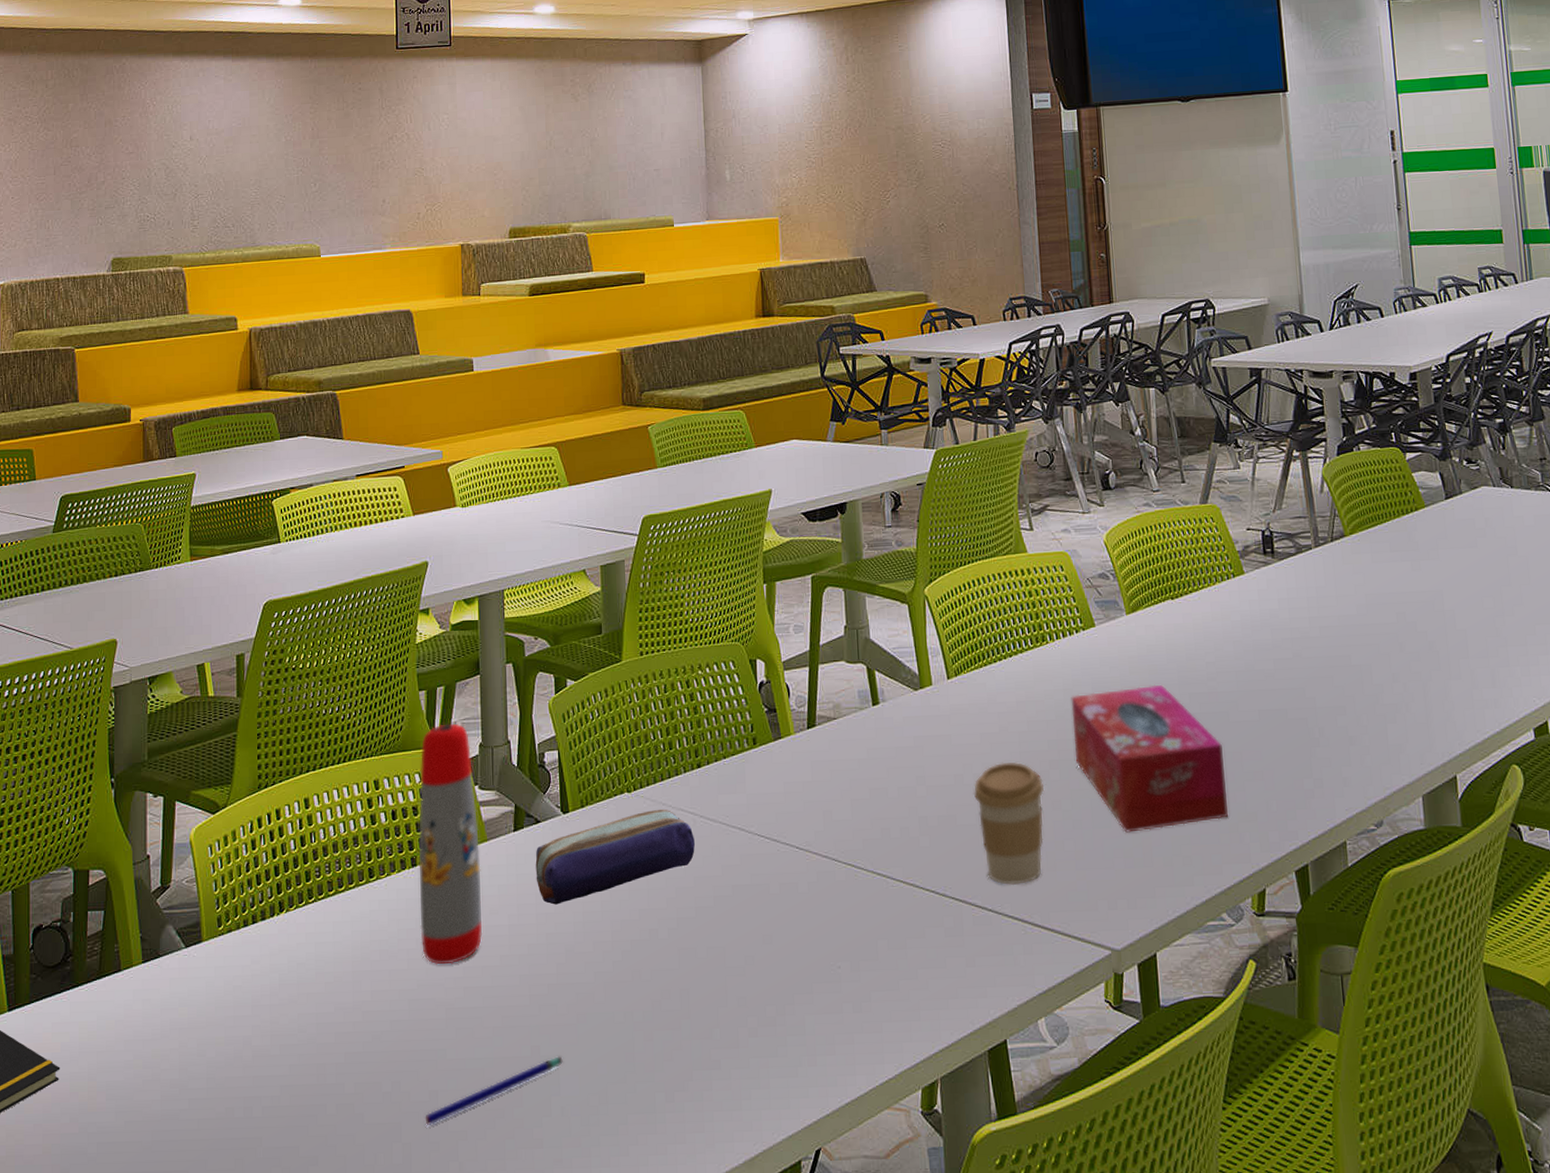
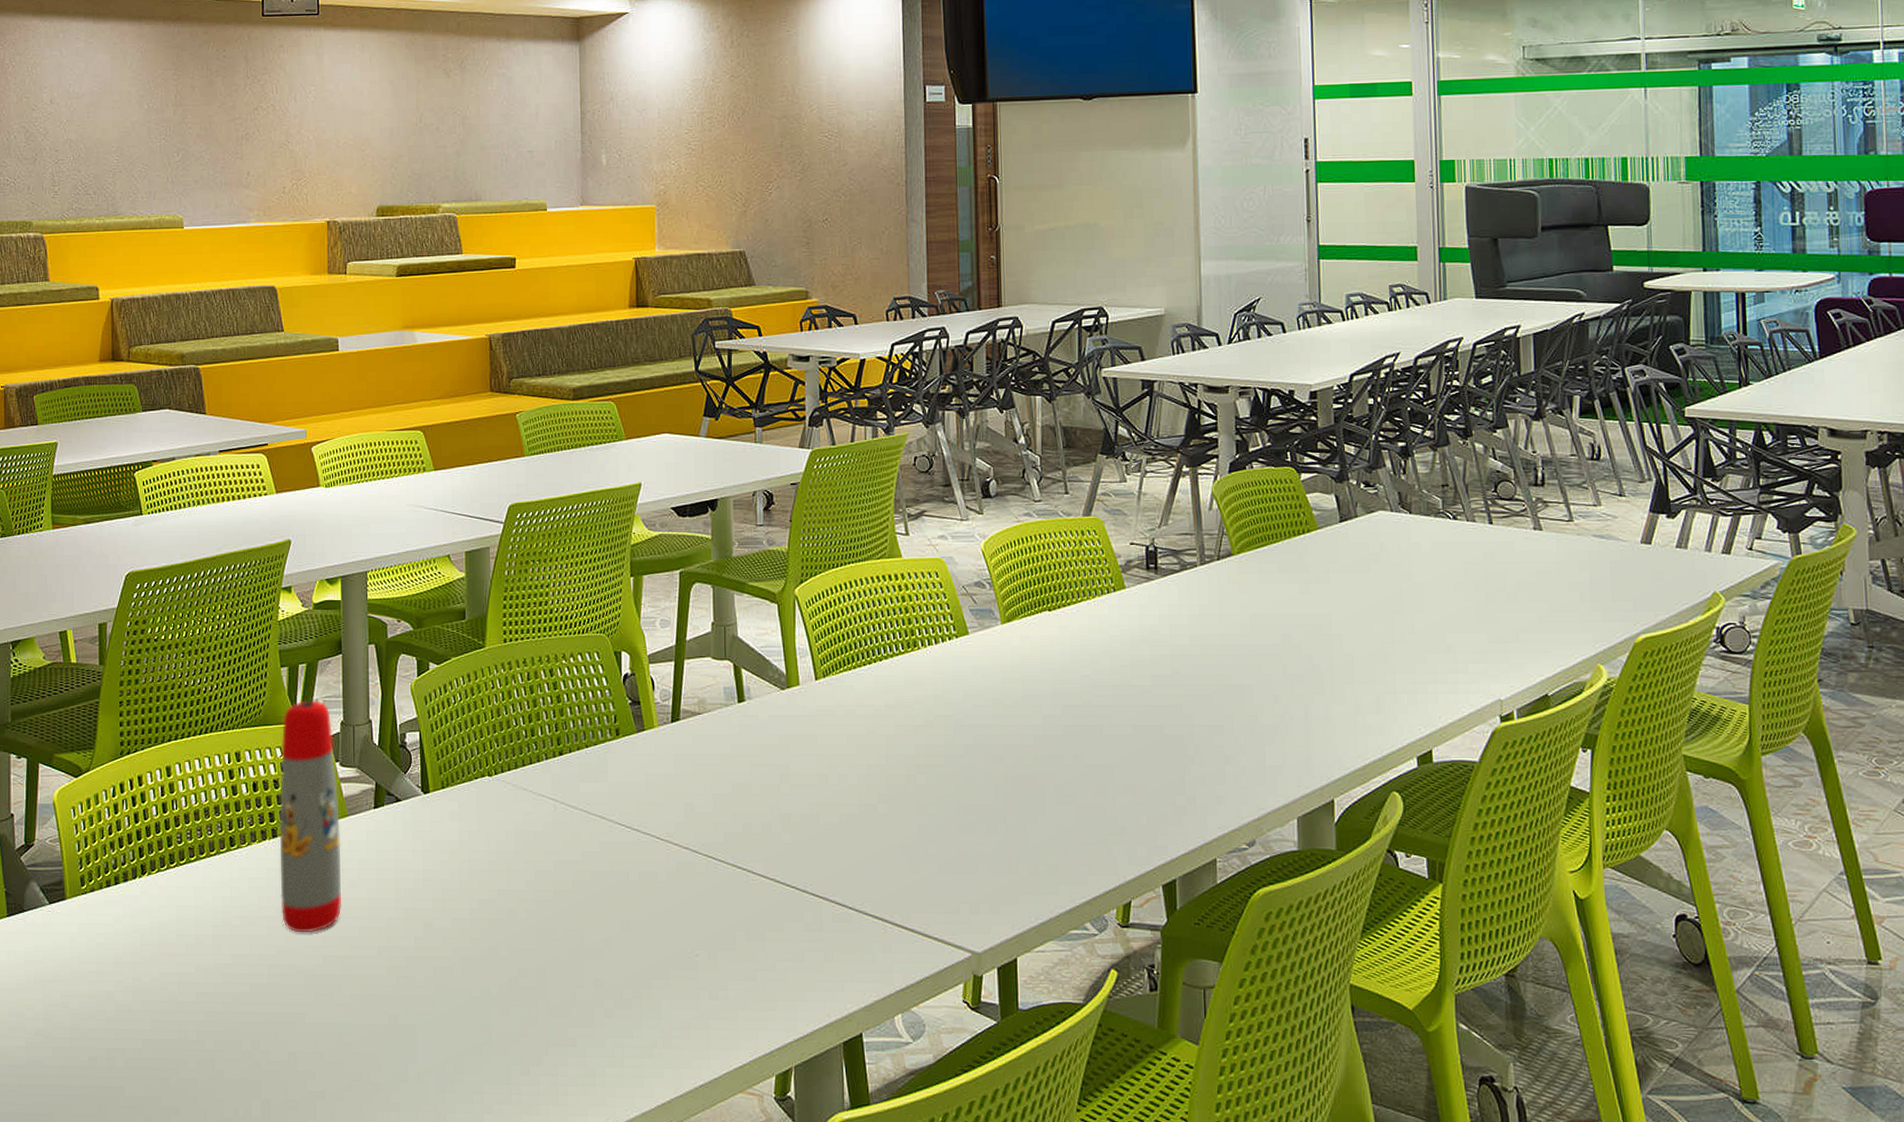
pen: present [425,1056,563,1125] -> none [283,1026,420,1084]
pencil case: present [535,809,696,905] -> none [395,793,556,881]
coffee cup: present [973,761,1045,885] -> none [837,764,910,885]
tissue box: present [1071,684,1228,833] -> none [941,695,1096,839]

